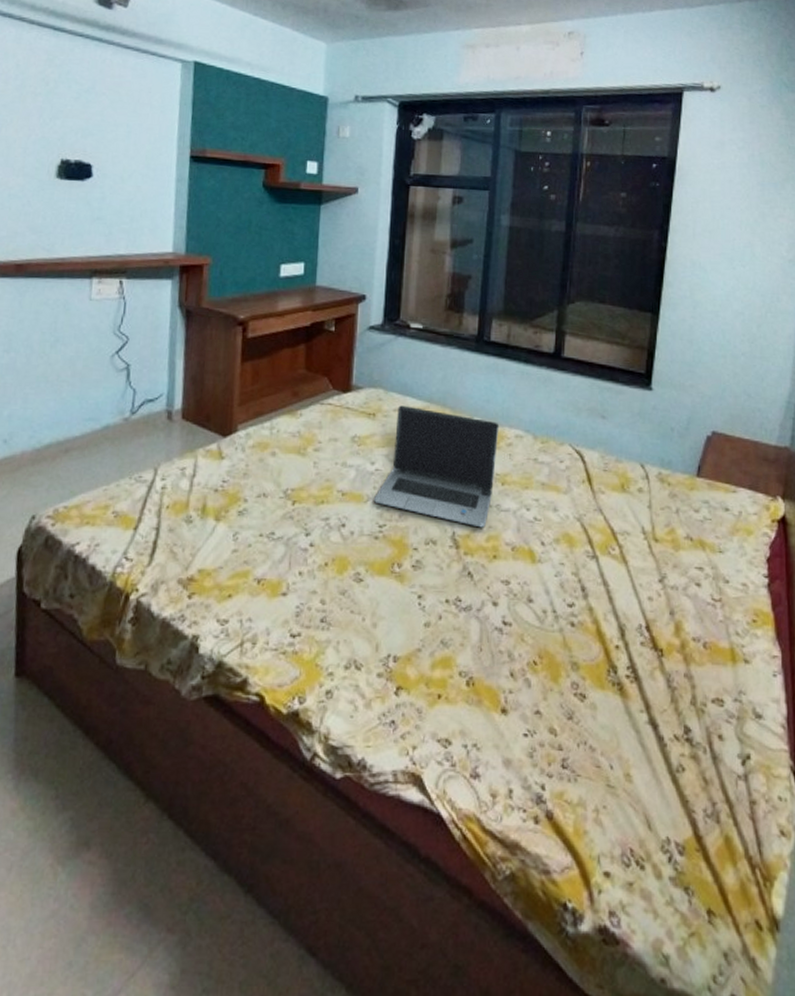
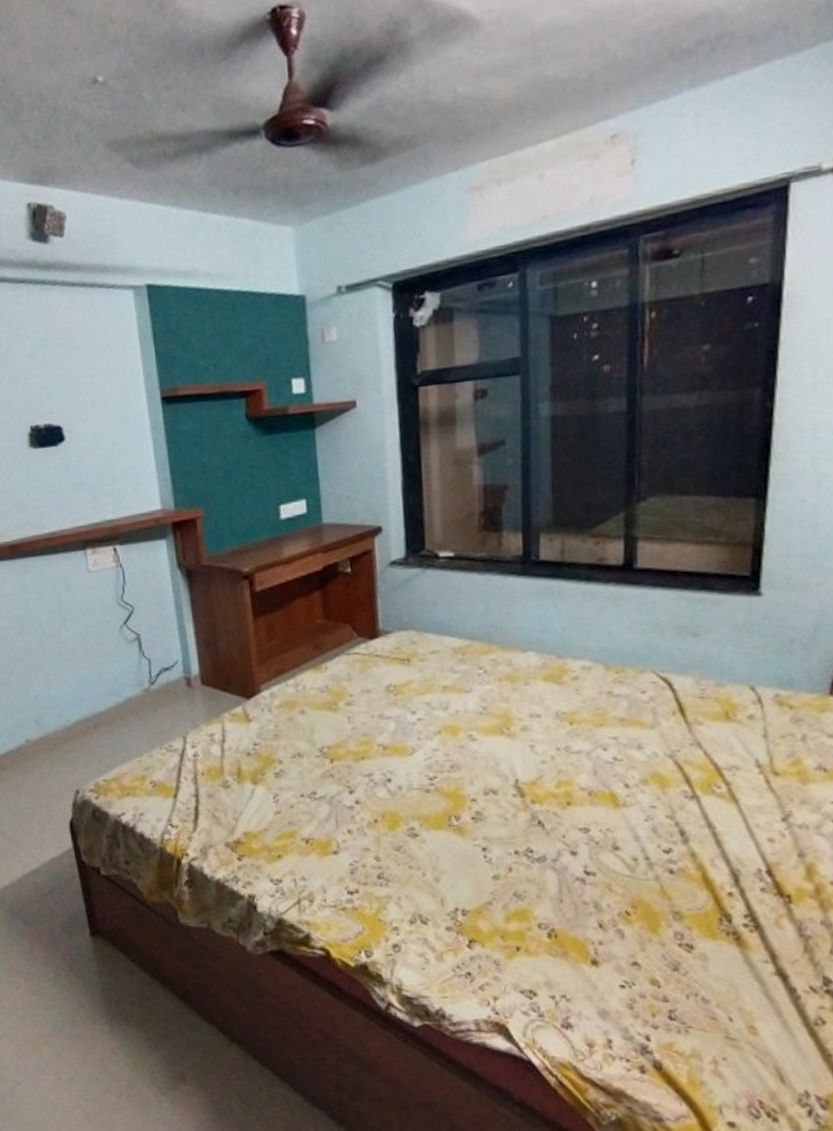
laptop computer: present [374,405,500,528] -> none [420,646,561,773]

